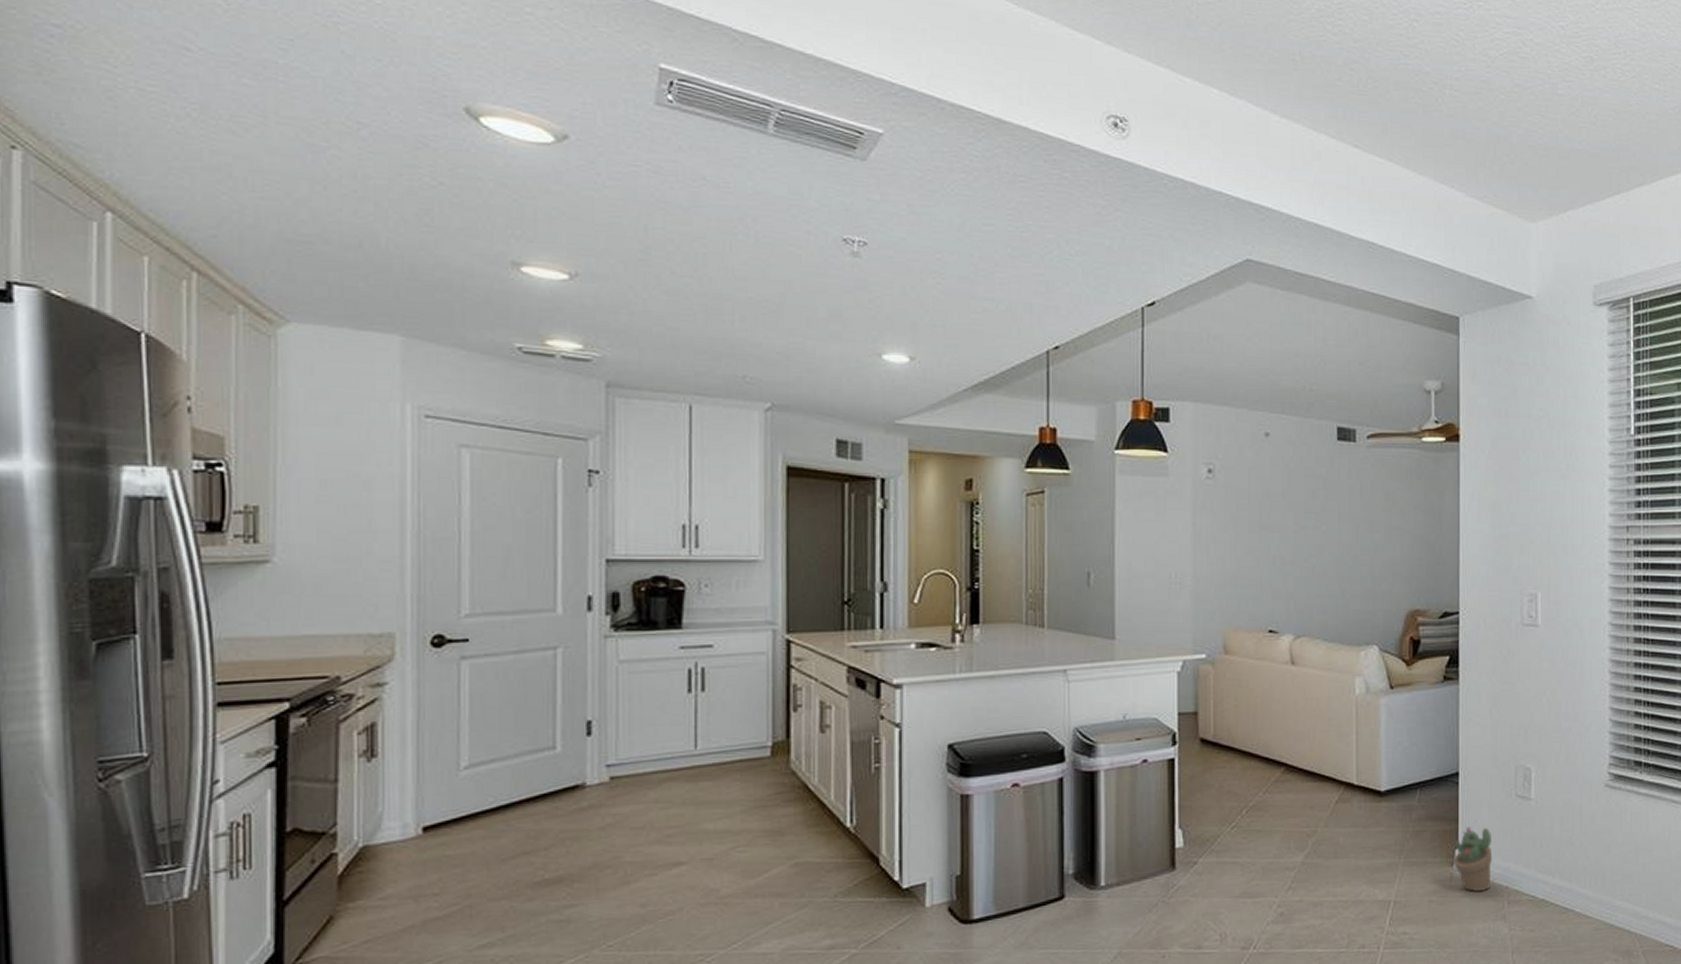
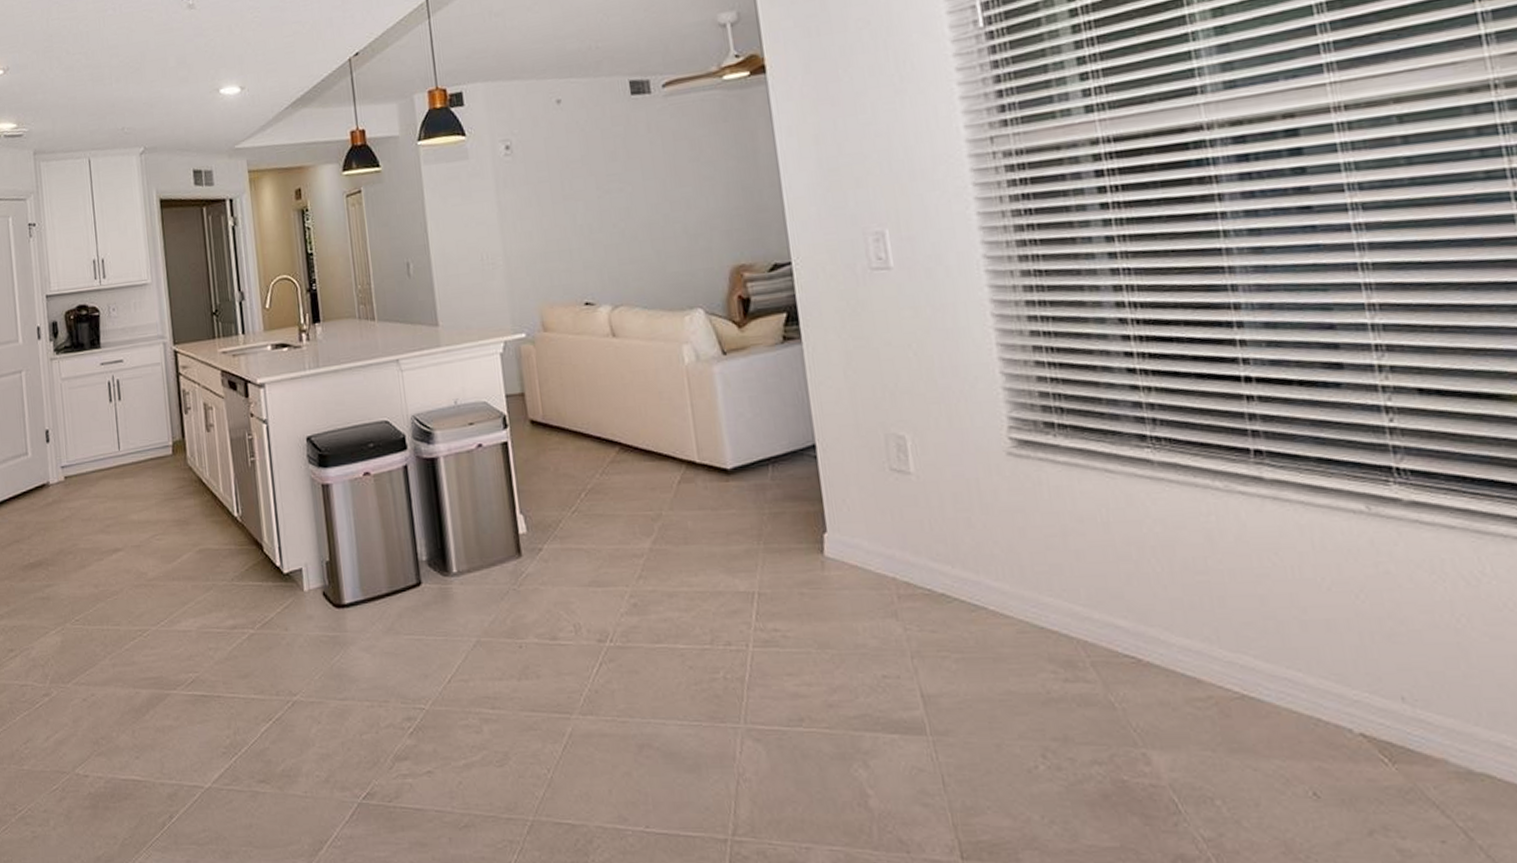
decorative plant: present [1452,827,1493,891] -> none [821,507,873,583]

